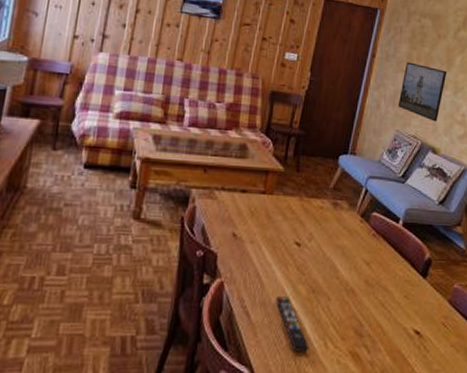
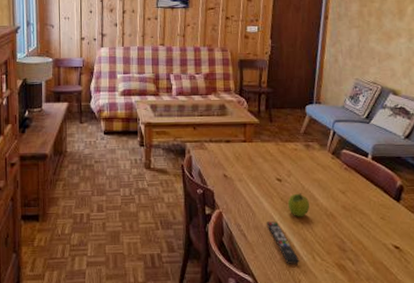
fruit: none [304,262,330,292] -> present [287,193,310,217]
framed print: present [398,62,447,122] -> none [354,18,400,67]

